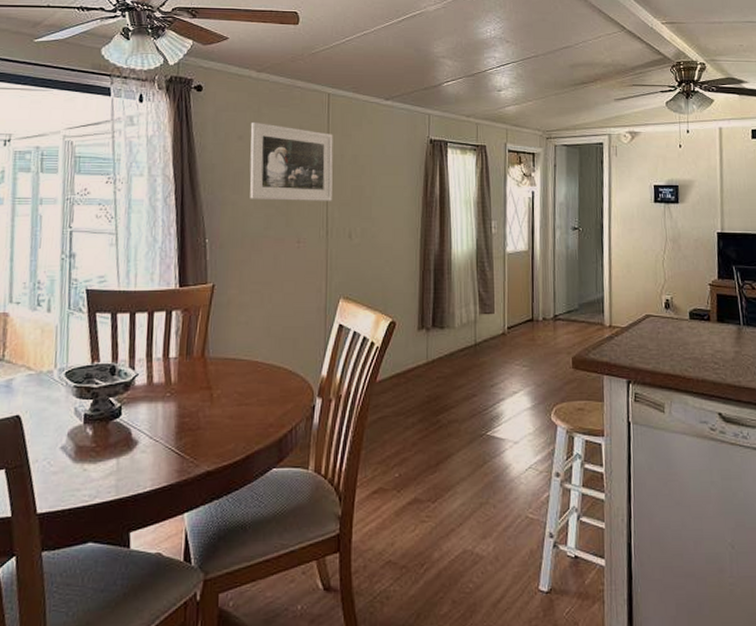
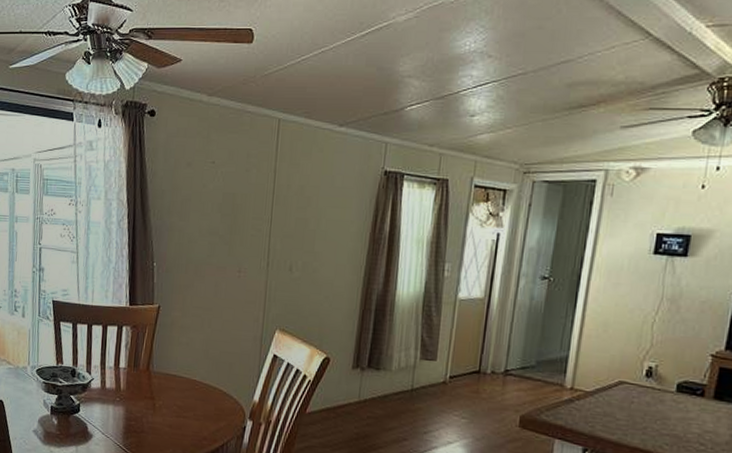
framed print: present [249,121,333,201] -> none [195,148,281,232]

